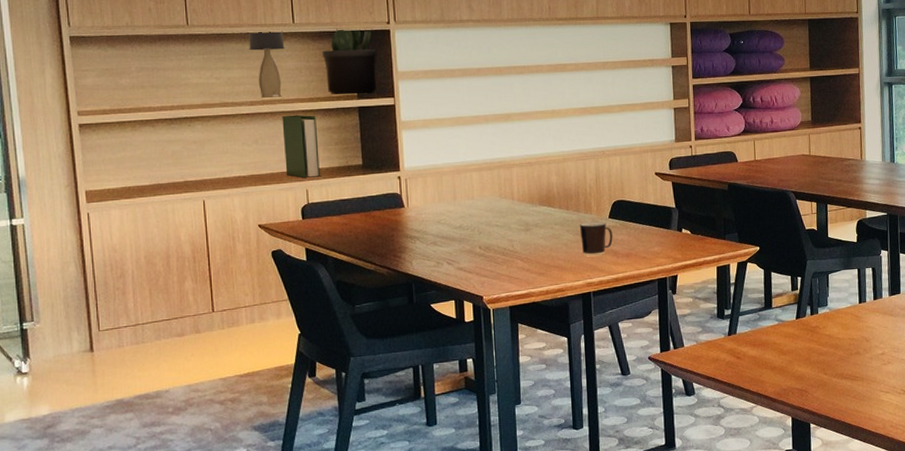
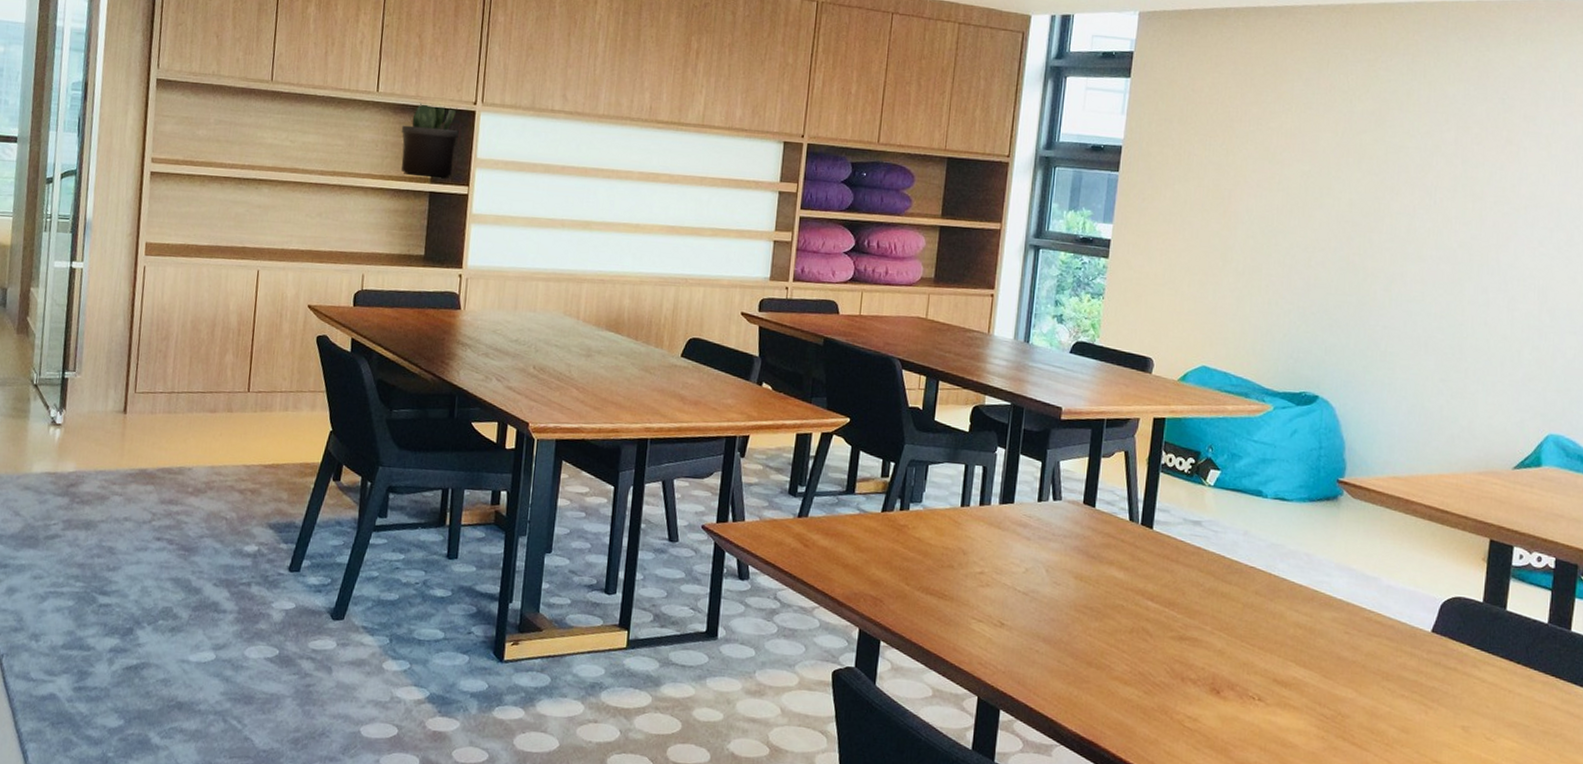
table lamp: present [249,30,285,98] -> none [329,97,366,170]
binder: present [282,115,320,179] -> none [345,191,385,262]
mug: present [579,221,613,257] -> none [645,357,683,399]

